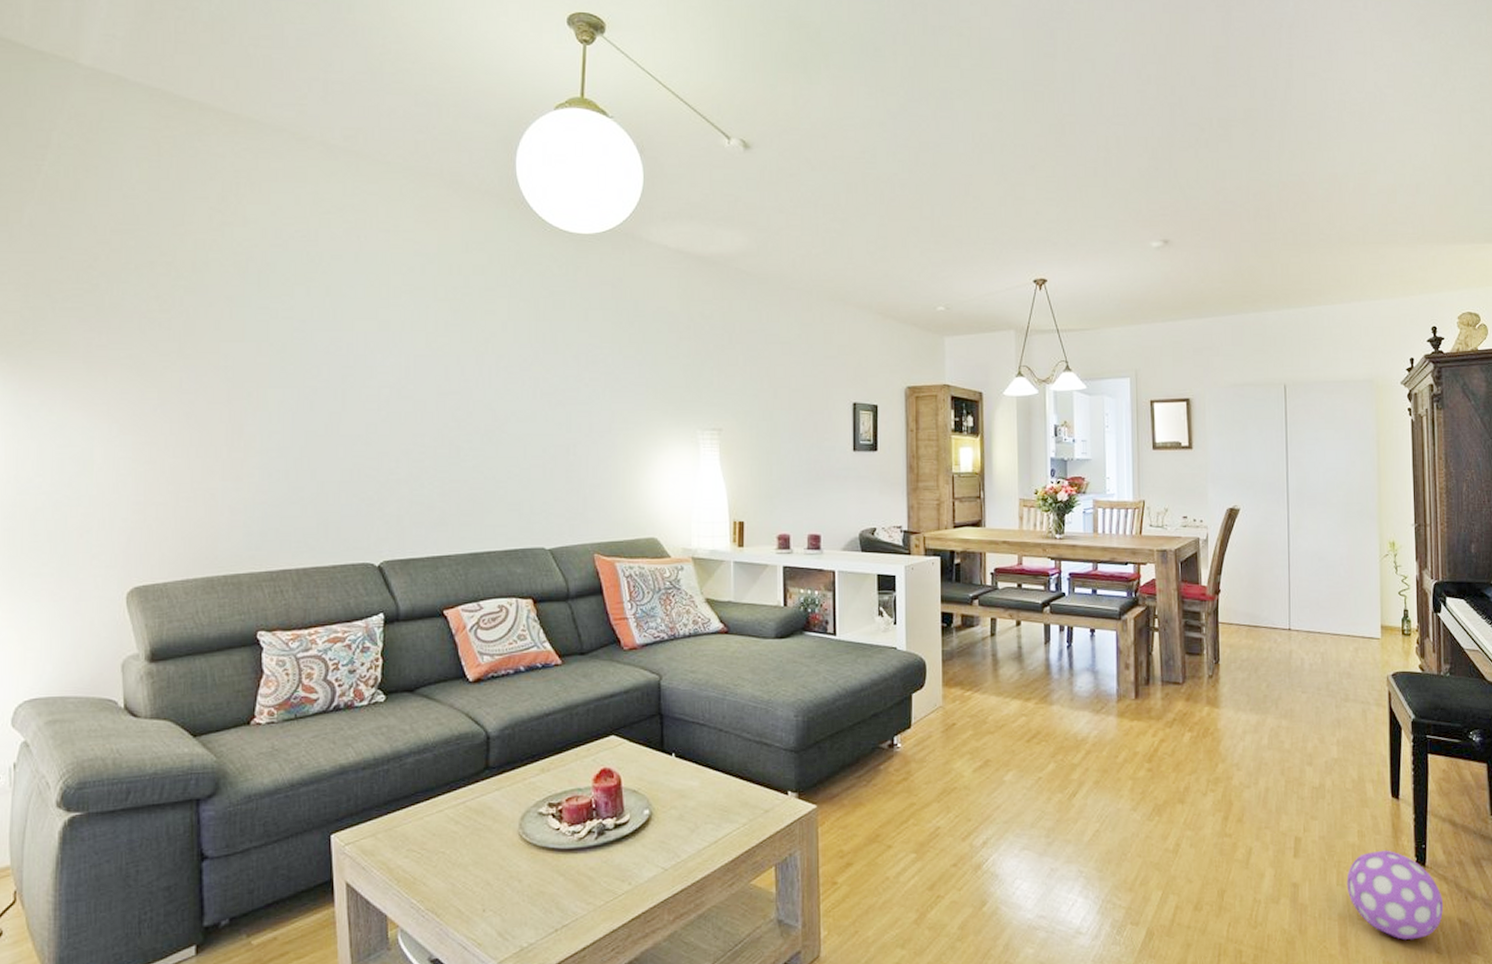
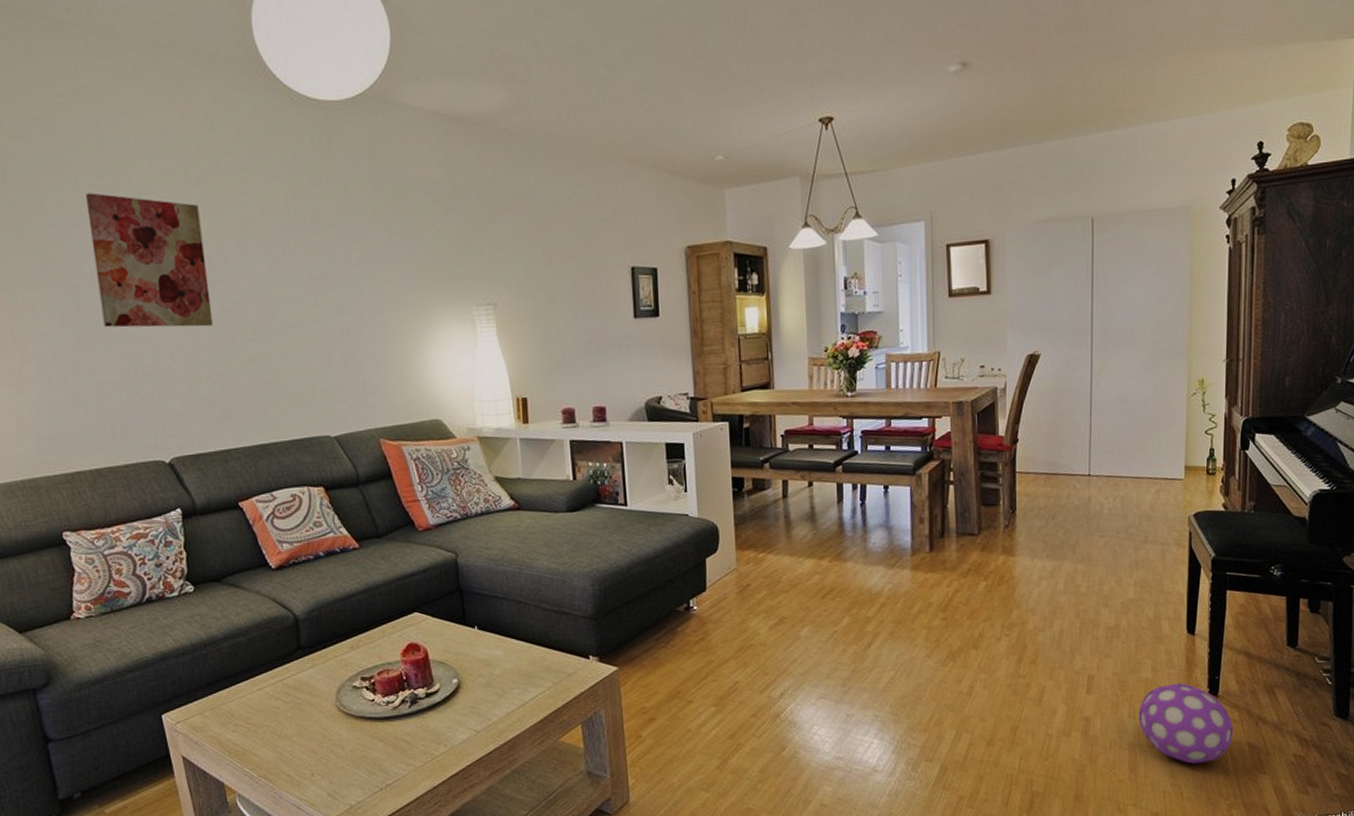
wall art: none [334,301,443,434] -> present [86,192,214,328]

